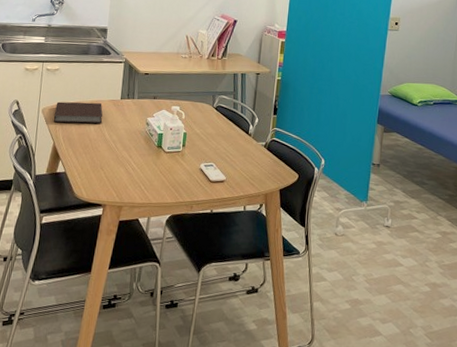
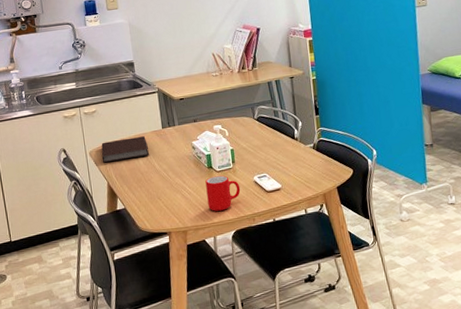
cup: none [149,156,185,192] -> present [205,175,241,211]

